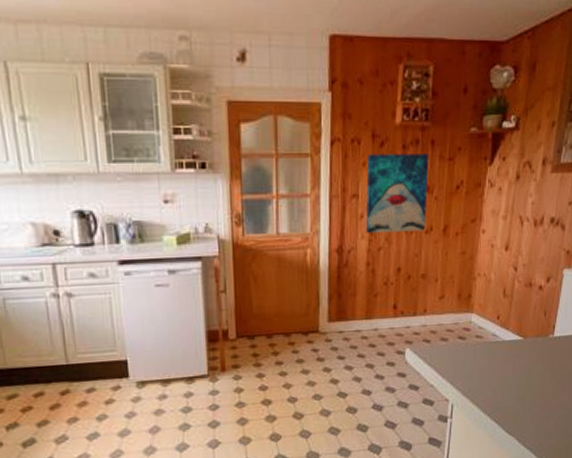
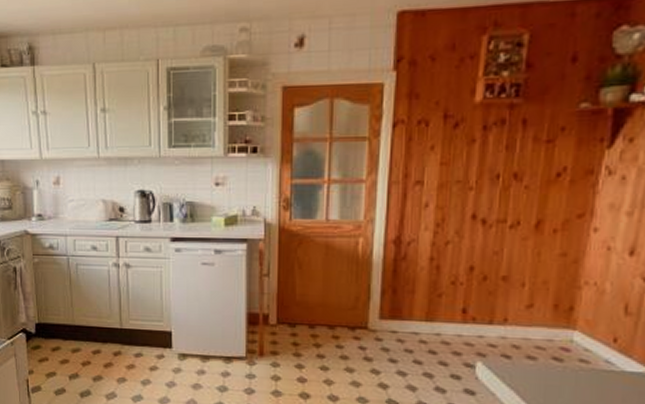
wall art: present [365,154,429,234] -> none [430,135,519,226]

